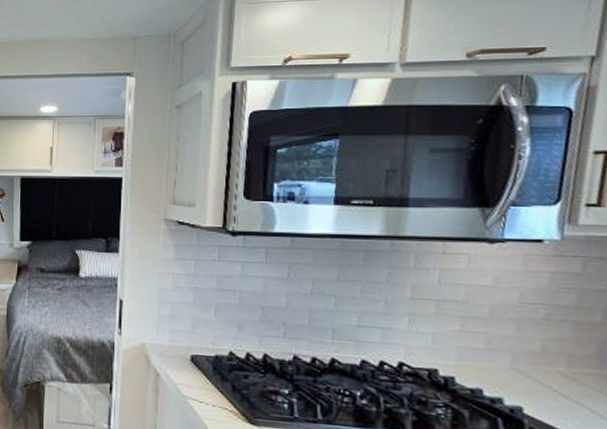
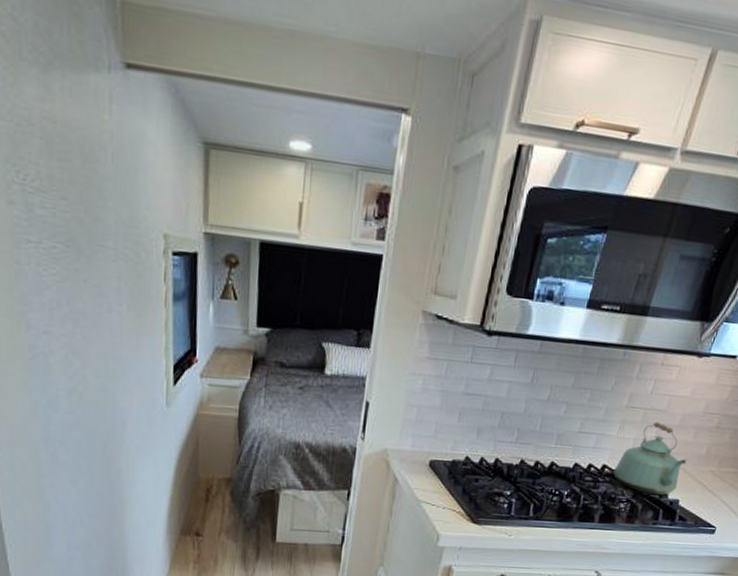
kettle: none [416,314,516,400] -> present [613,422,687,495]

